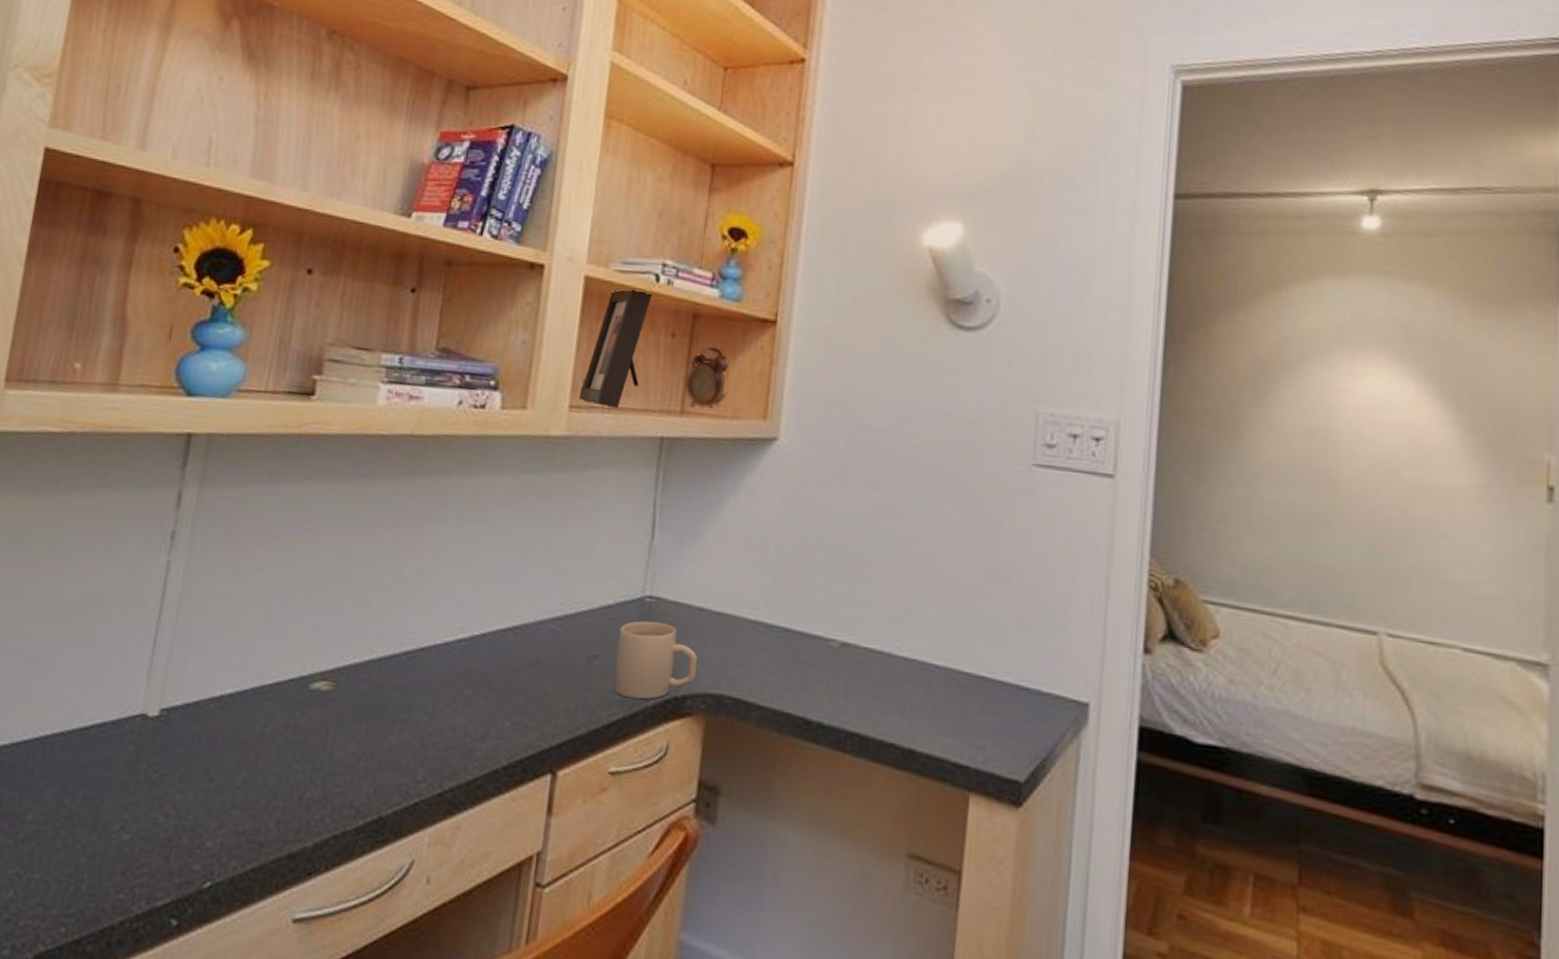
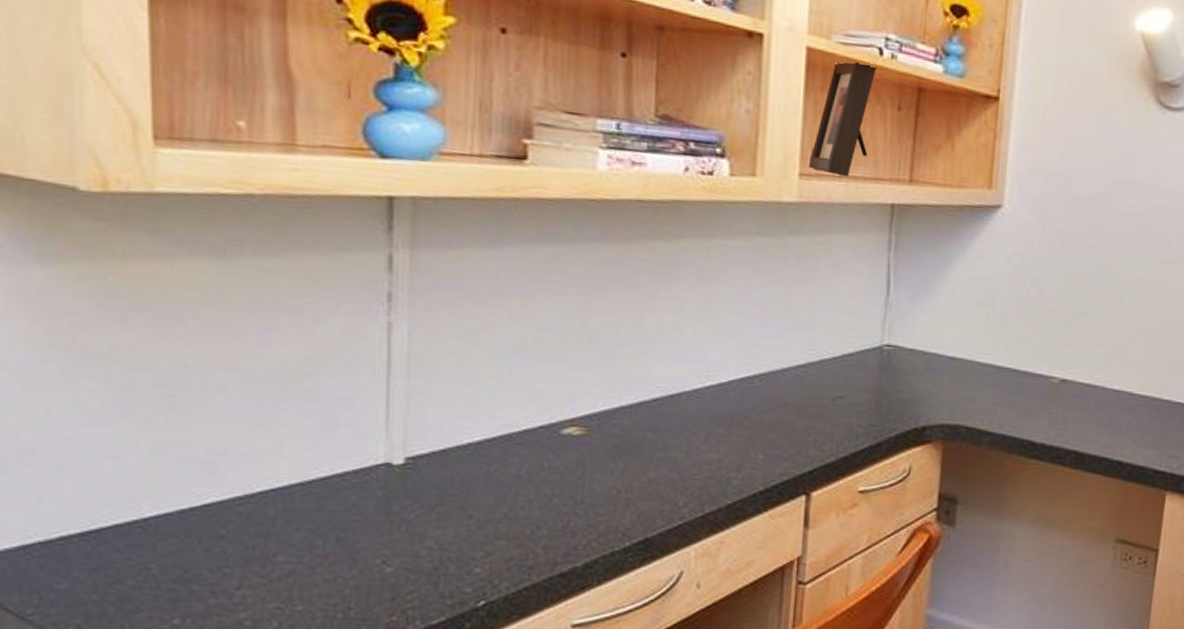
mug: present [614,621,698,700] -> none [858,366,935,432]
alarm clock: present [686,347,729,408] -> none [914,120,955,178]

